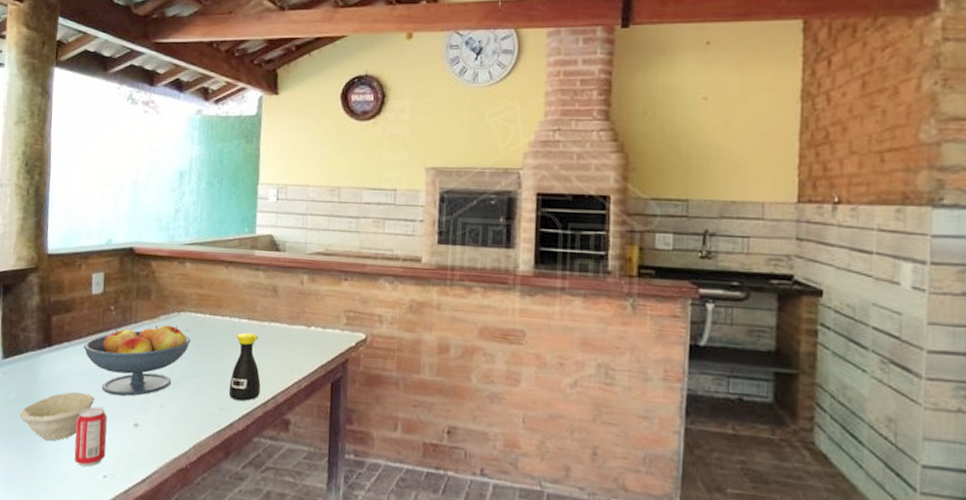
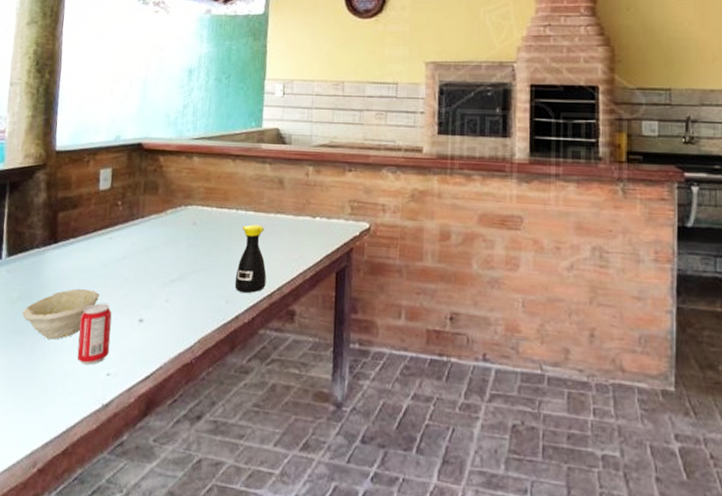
fruit bowl: present [83,325,191,396] -> none [89,219,198,292]

